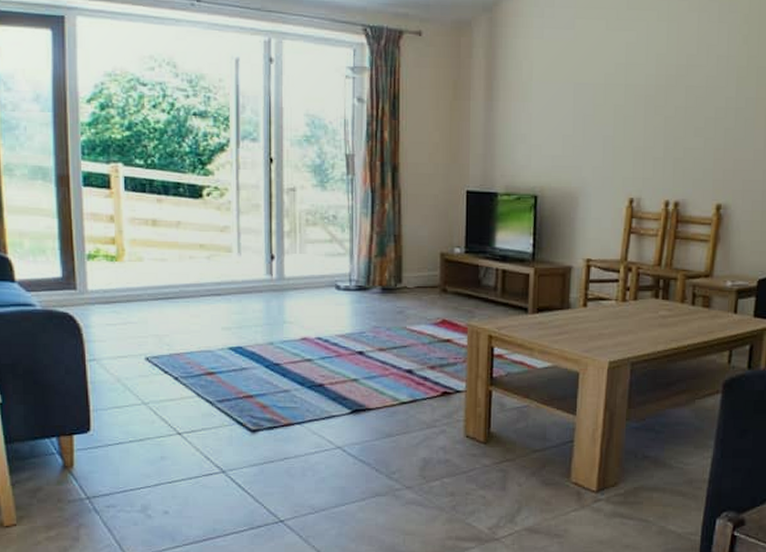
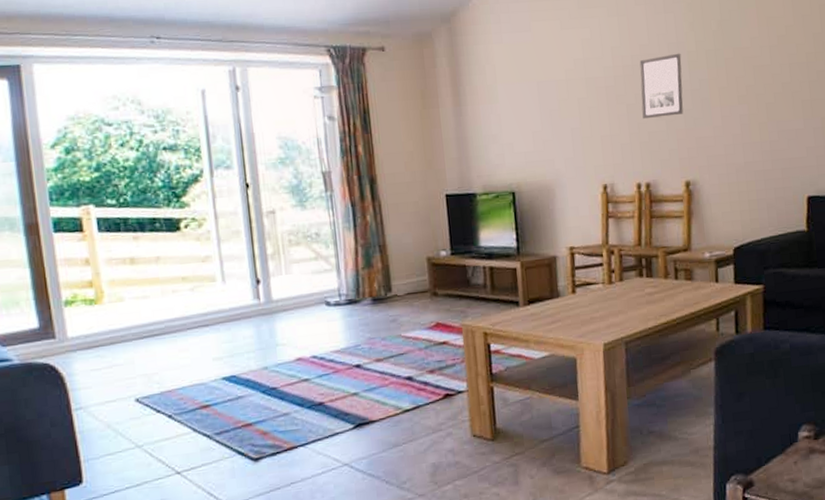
wall art: none [680,67,730,135] -> present [639,53,684,120]

